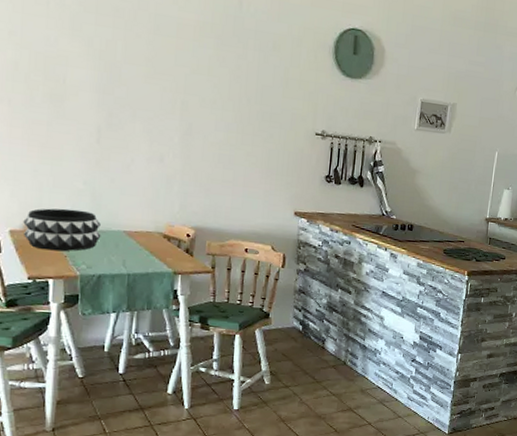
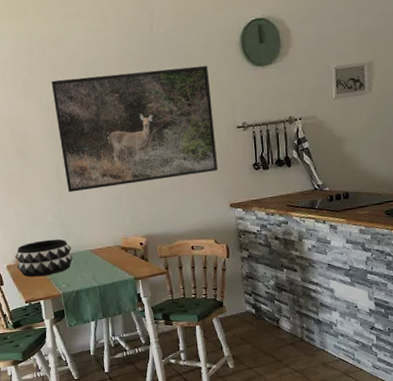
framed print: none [107,25,295,174] -> present [51,65,218,193]

